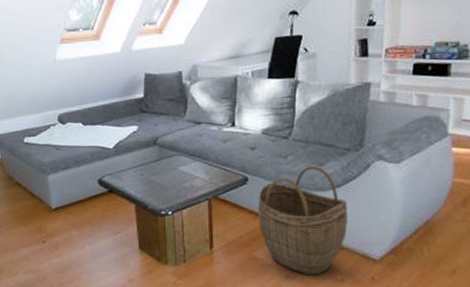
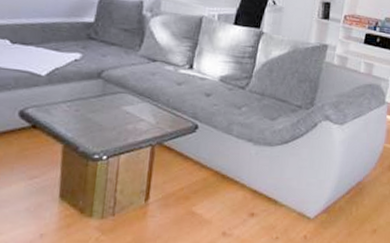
woven basket: present [258,165,348,276] -> none [202,119,292,233]

